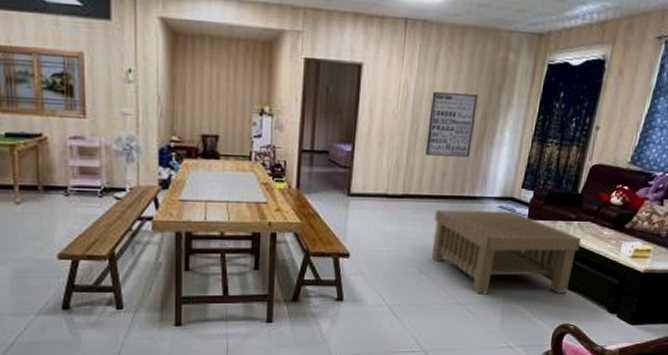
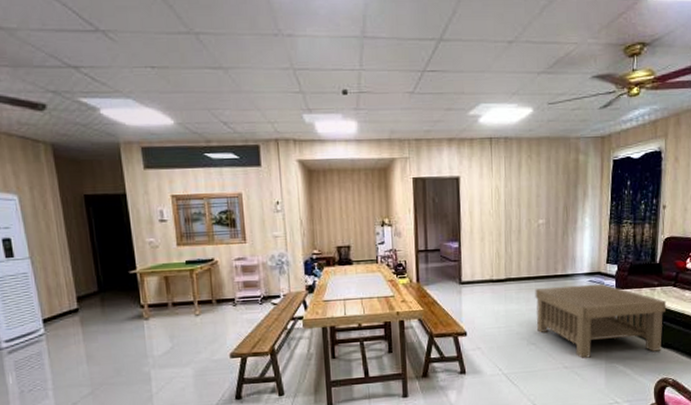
wall art: present [425,92,478,157] -> none [519,191,558,244]

